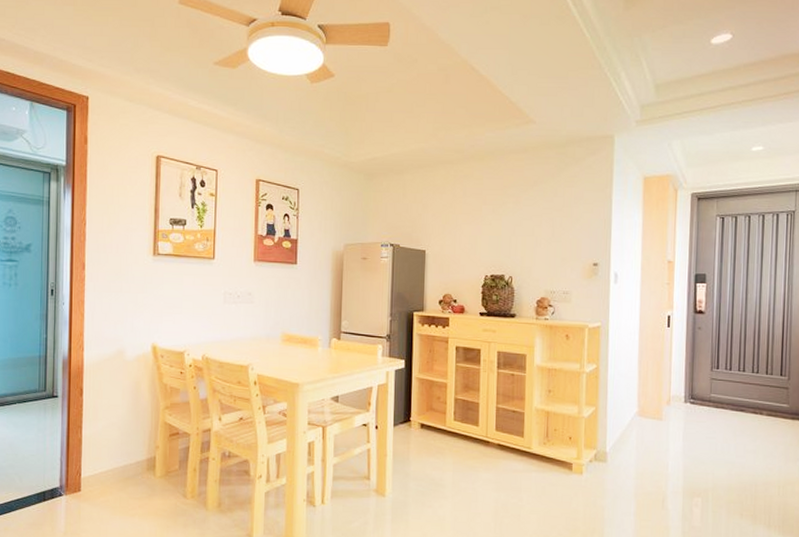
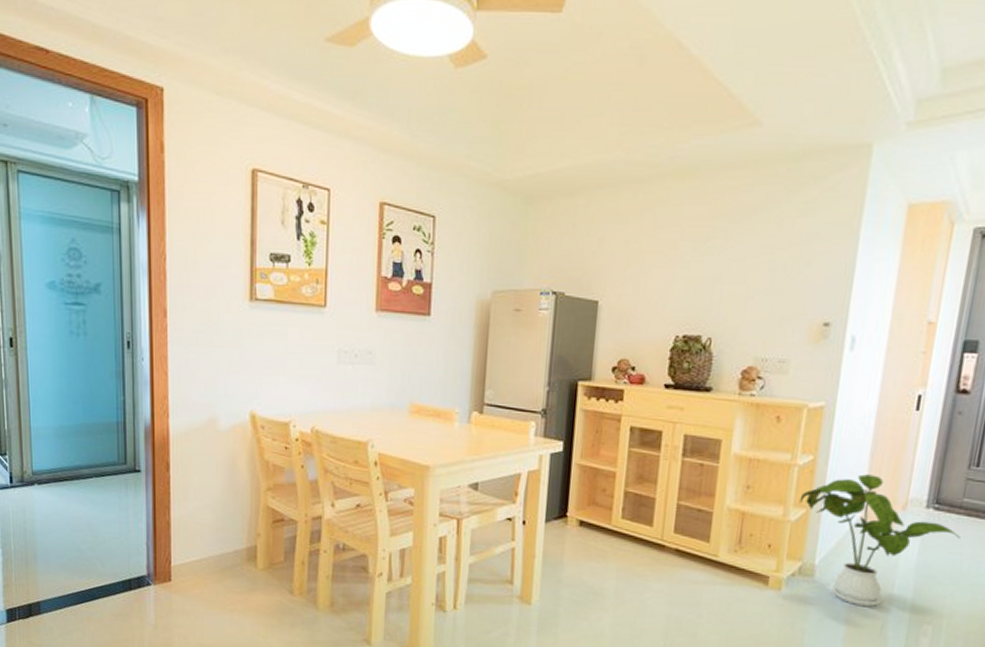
house plant: none [589,378,713,485] -> present [799,474,961,608]

